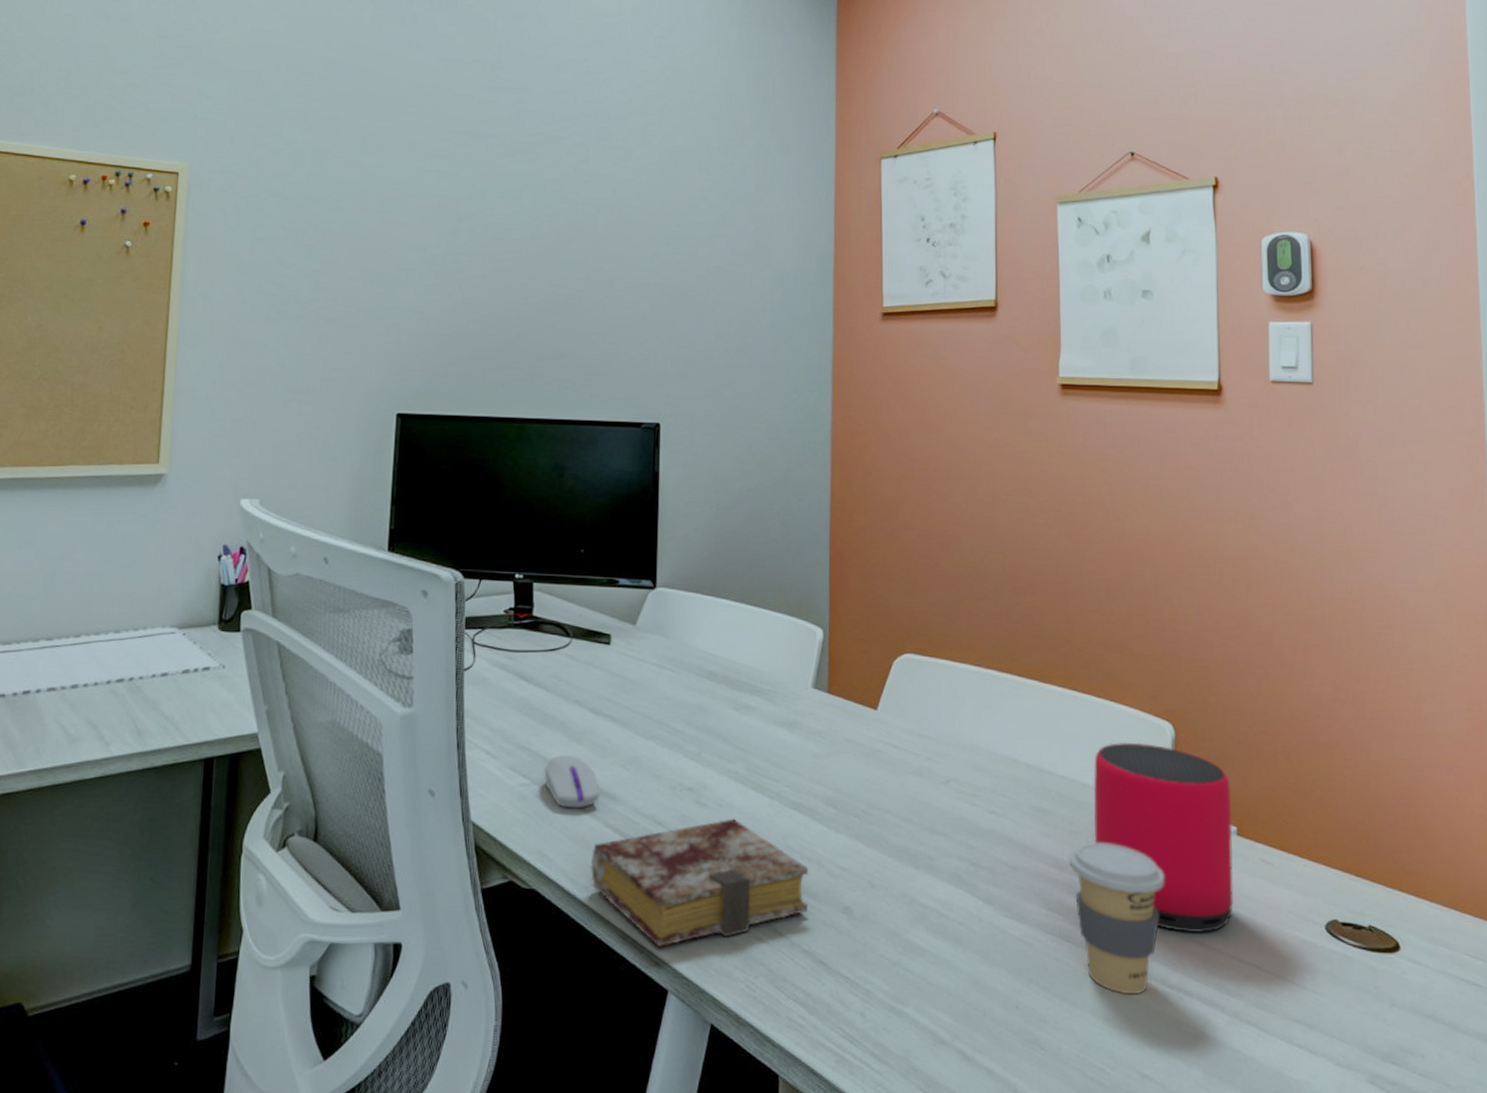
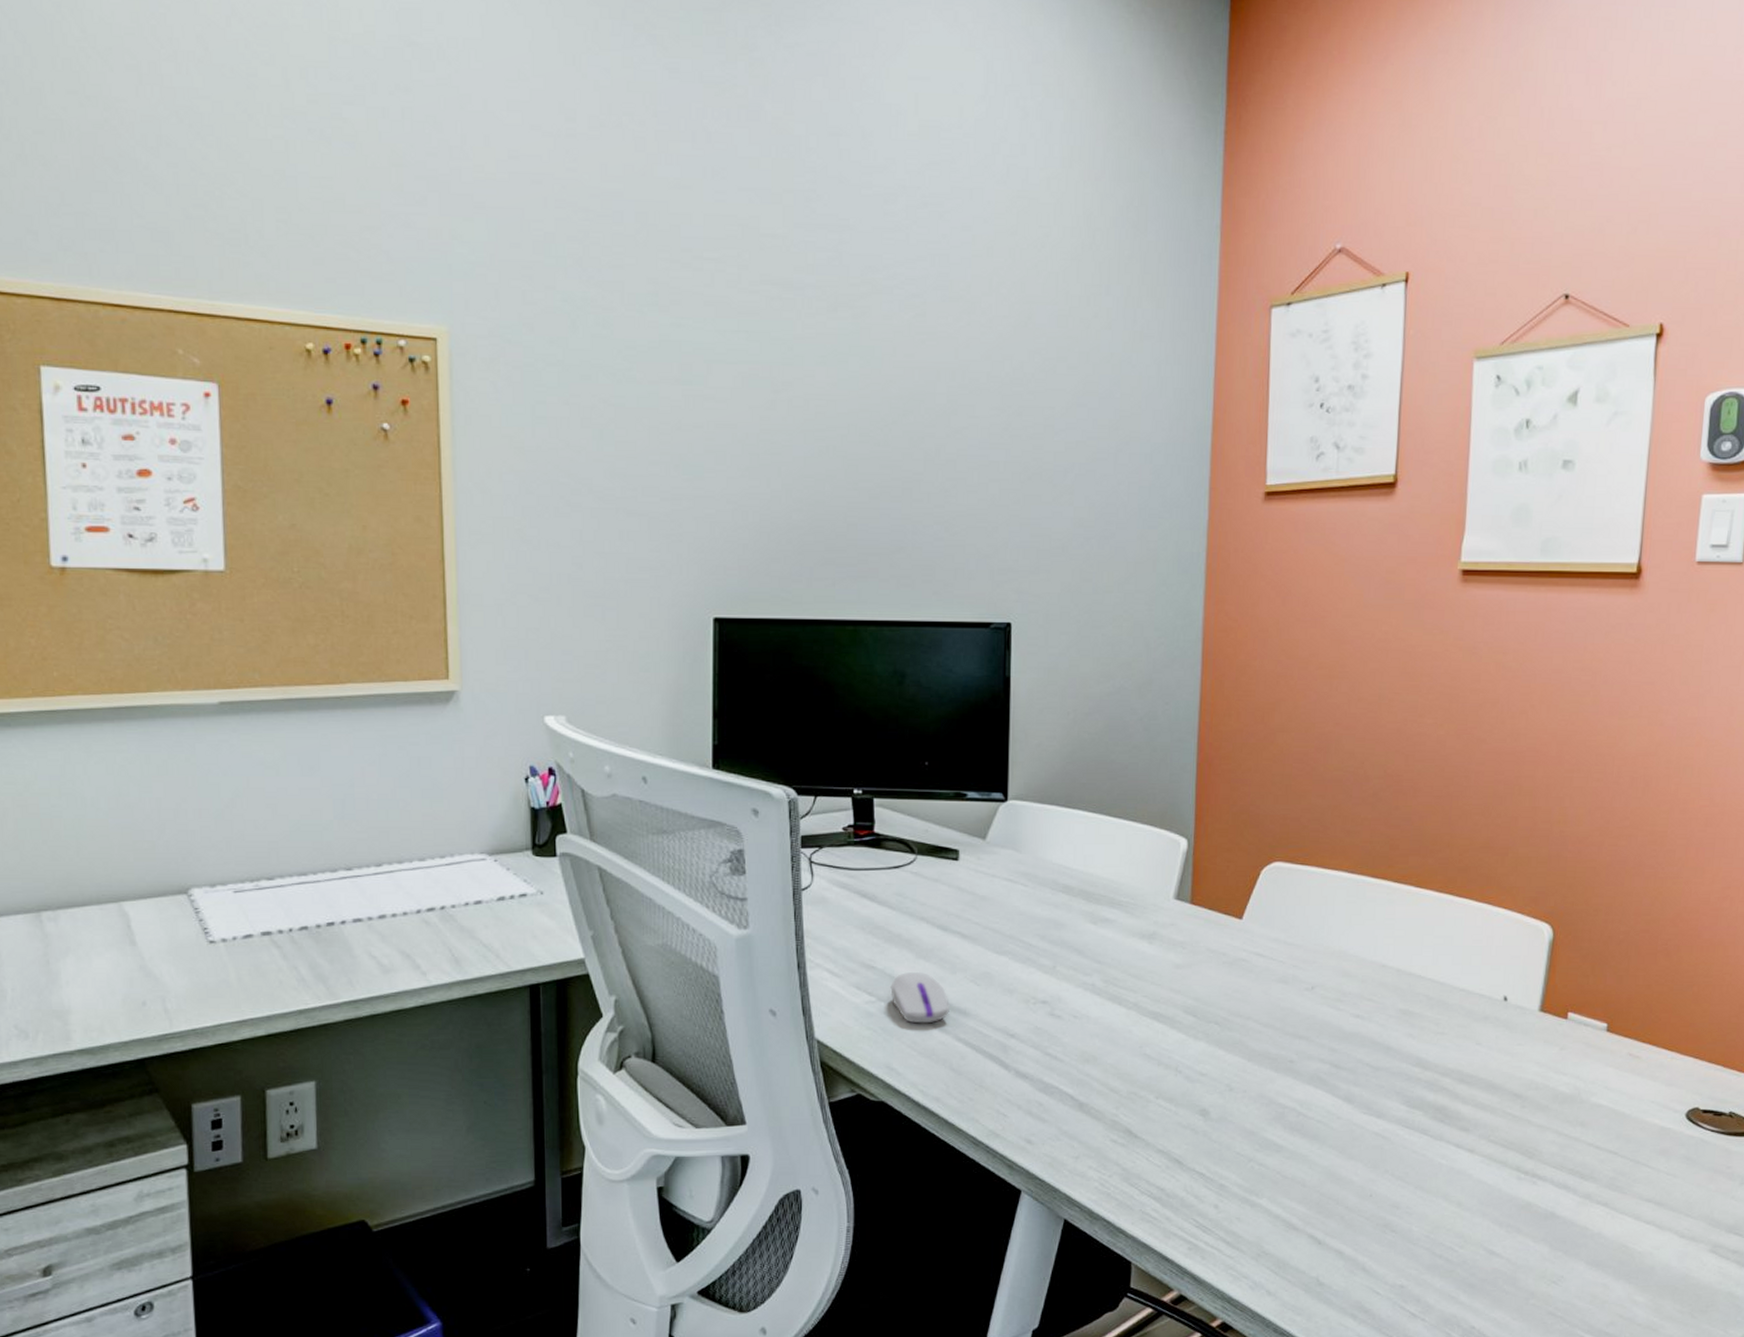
book: present [590,819,809,947] -> none [940,1029,1166,1151]
coffee cup: present [1068,842,1165,995] -> none [1431,1042,1529,1181]
speaker: present [1093,742,1233,934] -> none [1461,944,1605,1124]

